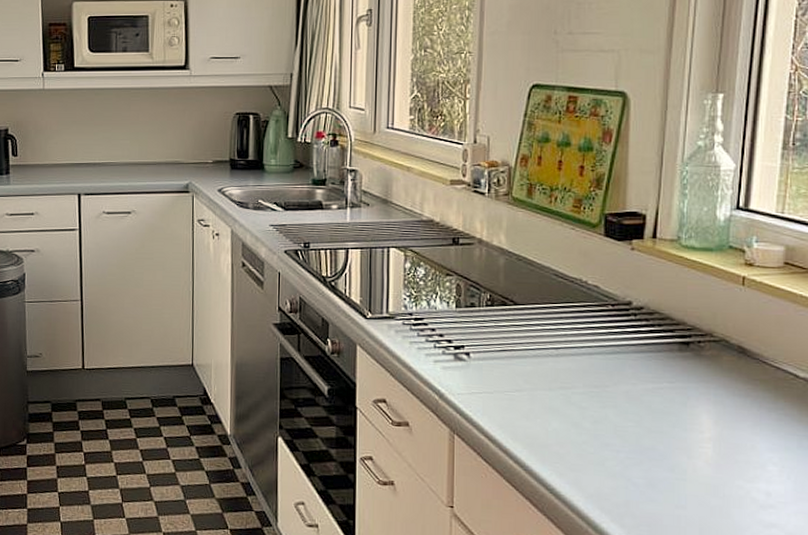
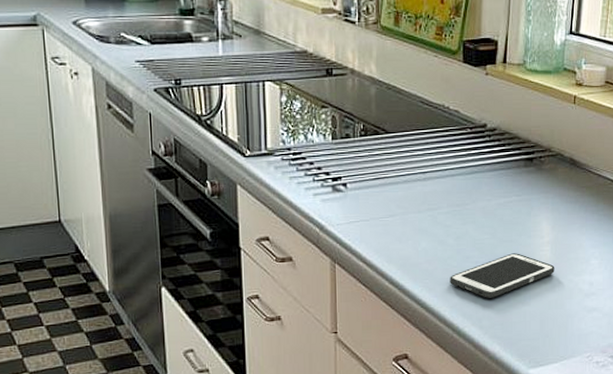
cell phone: none [585,446,718,494] -> present [450,253,555,298]

